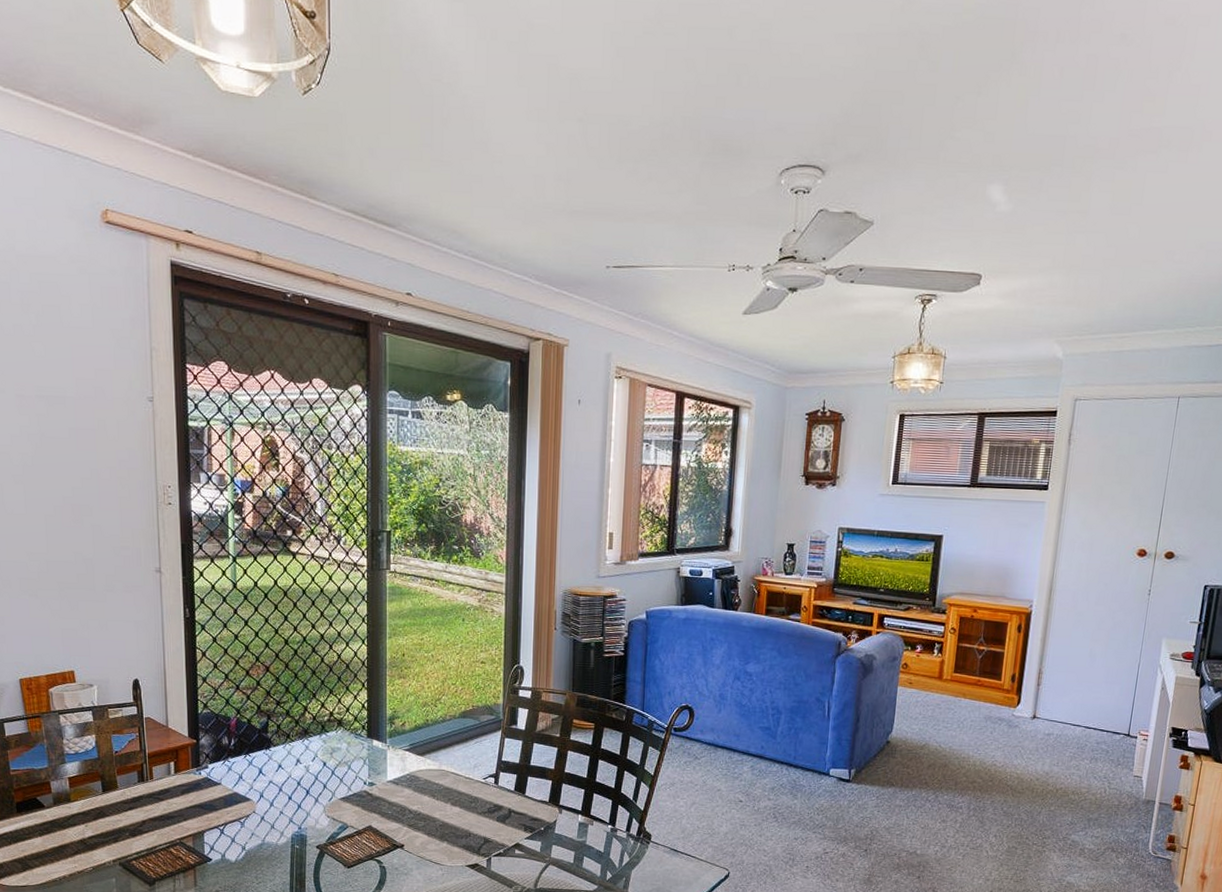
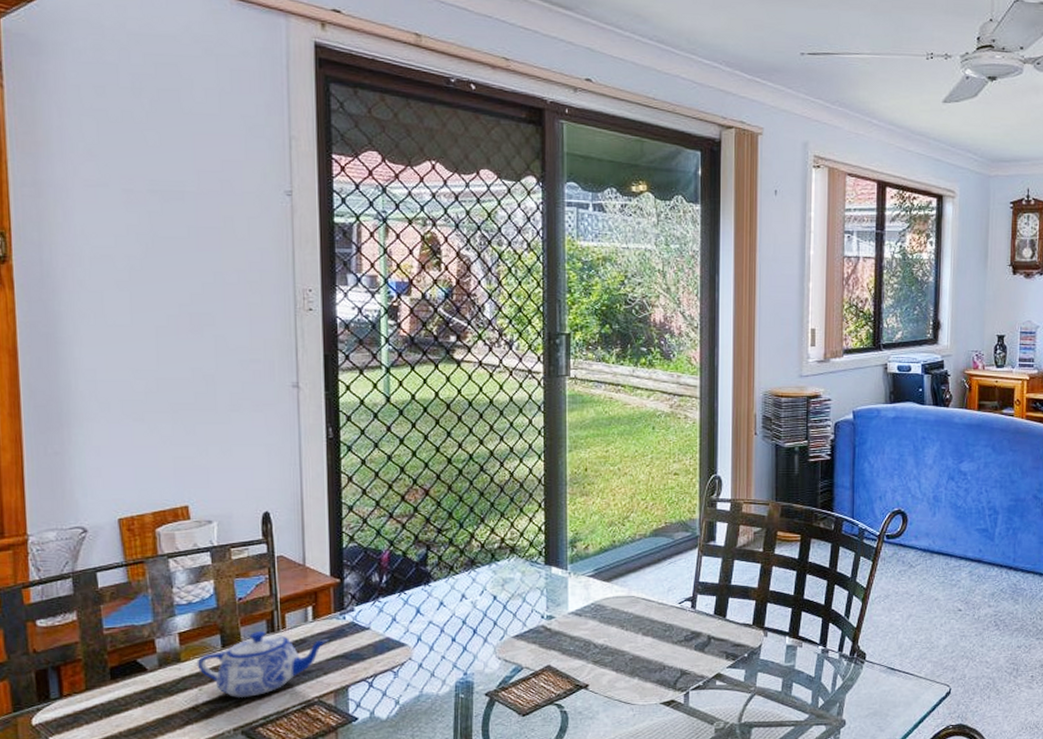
teapot: none [83,780,188,836] -> present [196,631,329,698]

